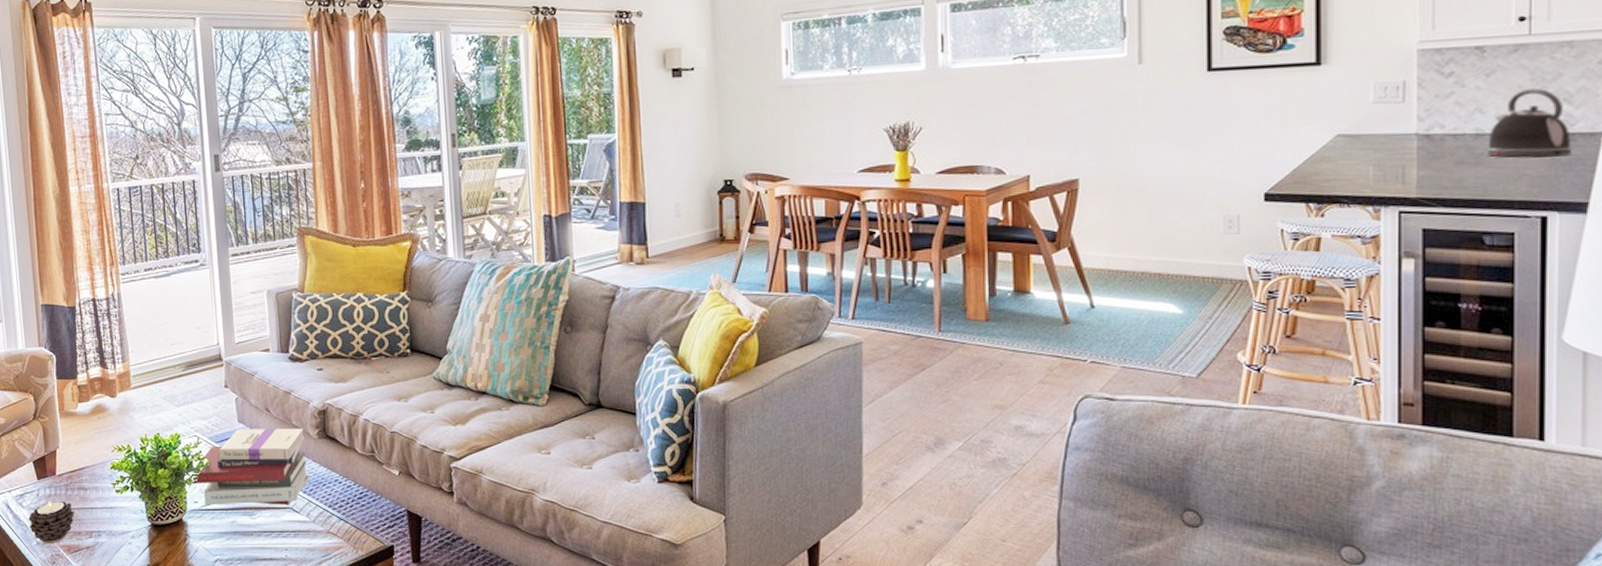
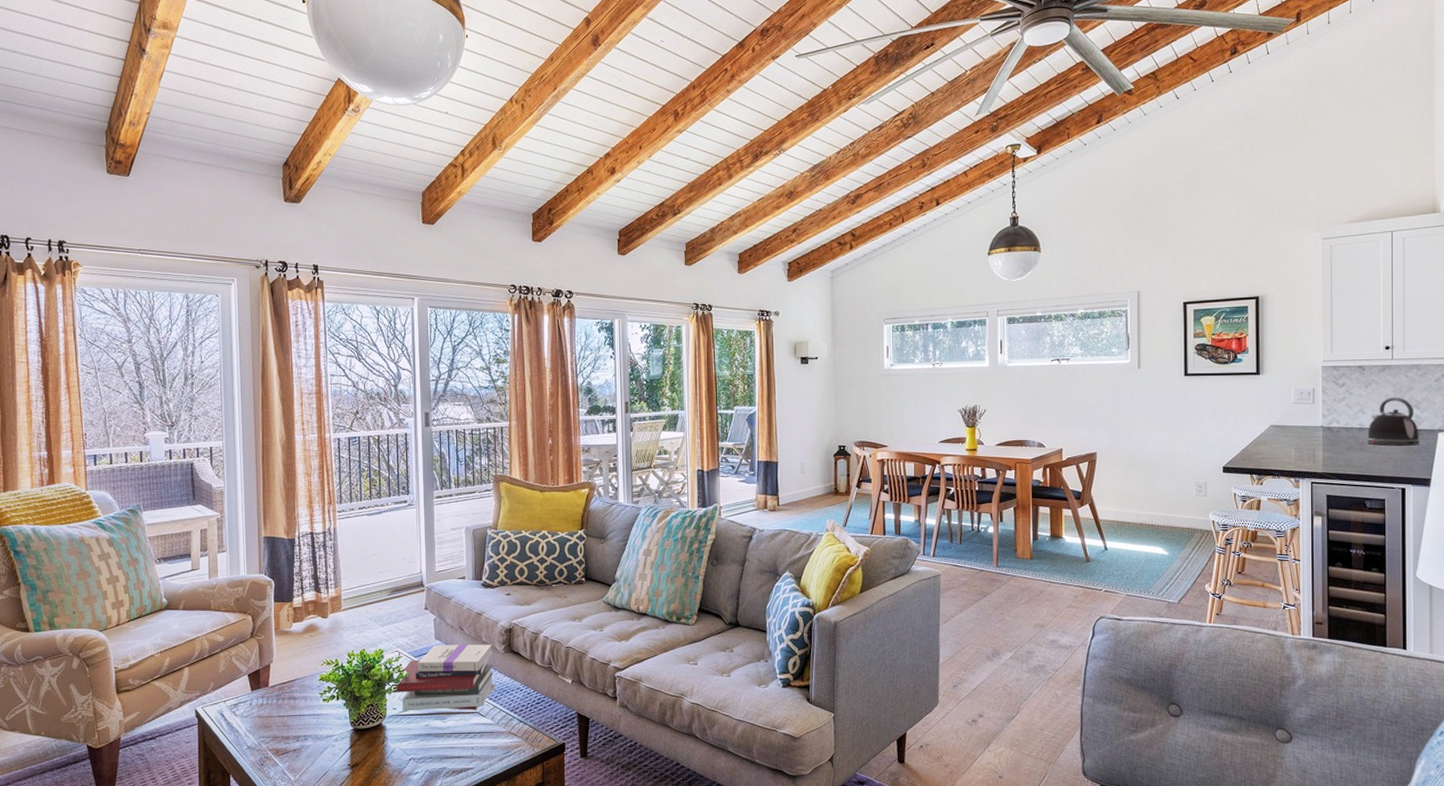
candle: present [28,500,75,545] -> none [241,709,285,748]

